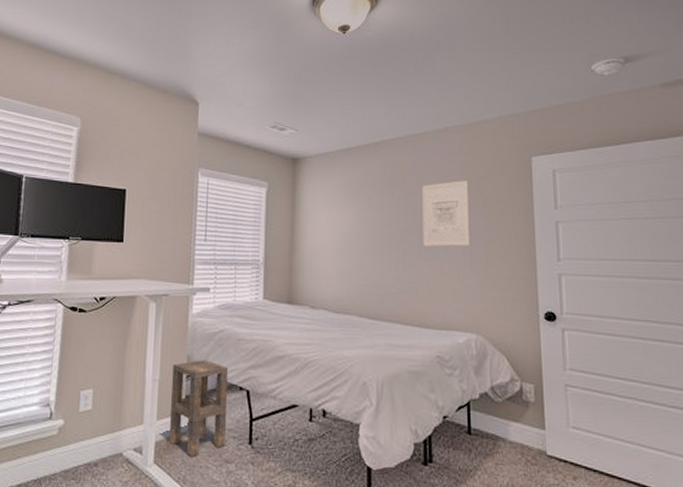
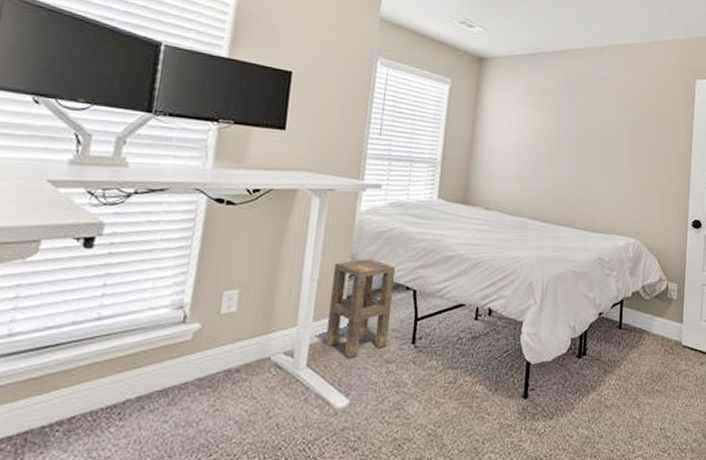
wall art: present [422,180,471,247] -> none [596,95,642,157]

